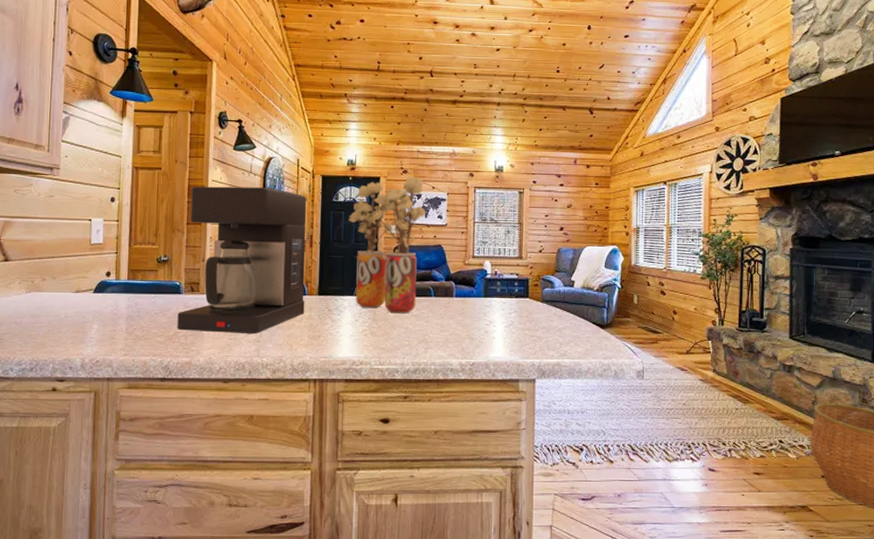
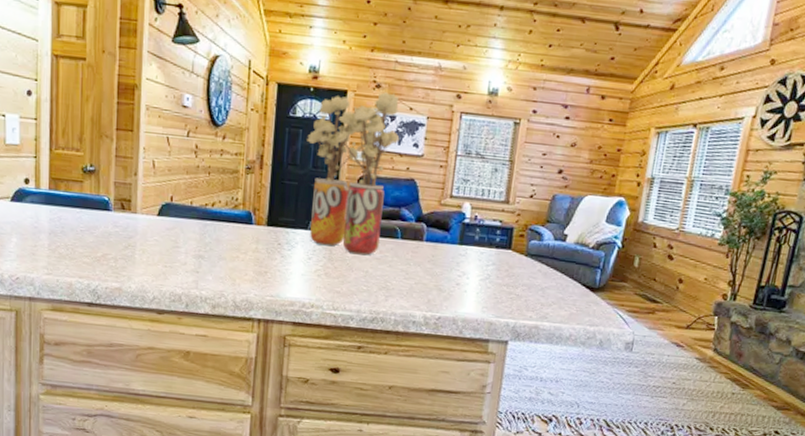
coffee maker: present [177,186,307,335] -> none [105,84,259,264]

